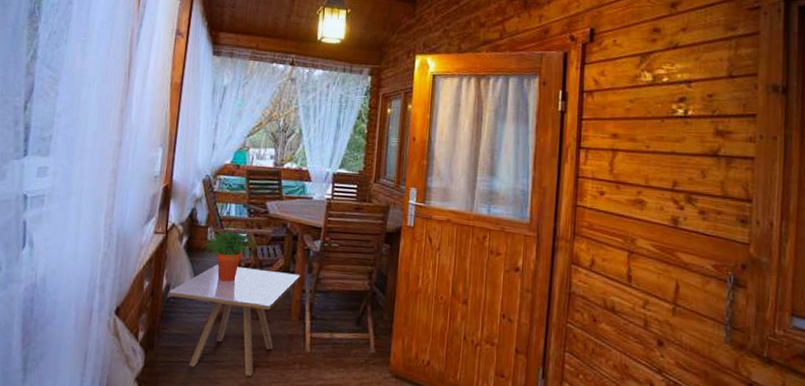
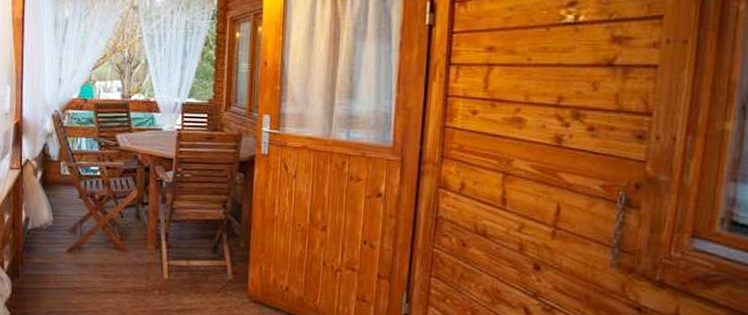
side table: present [169,264,300,377] -> none [29,196,154,302]
potted plant: present [201,229,258,282] -> none [56,163,110,214]

